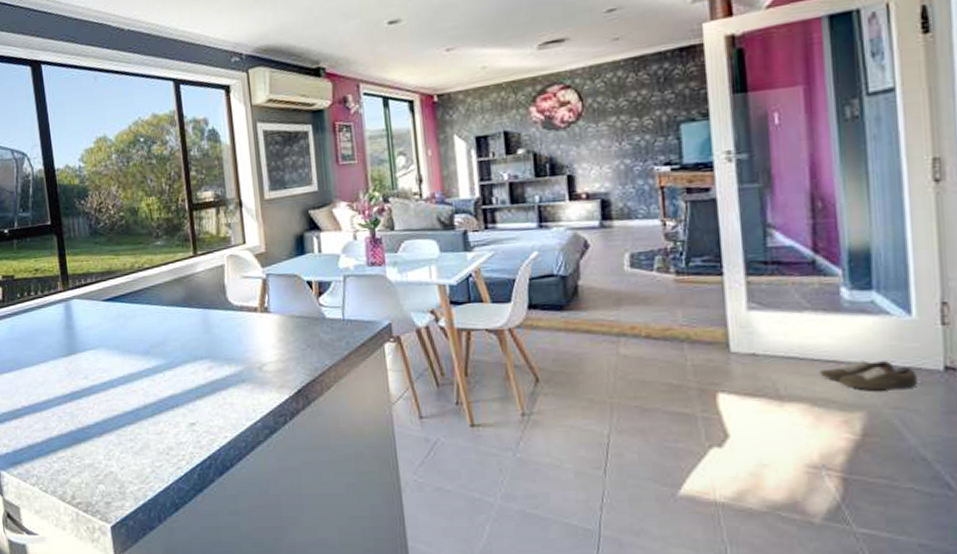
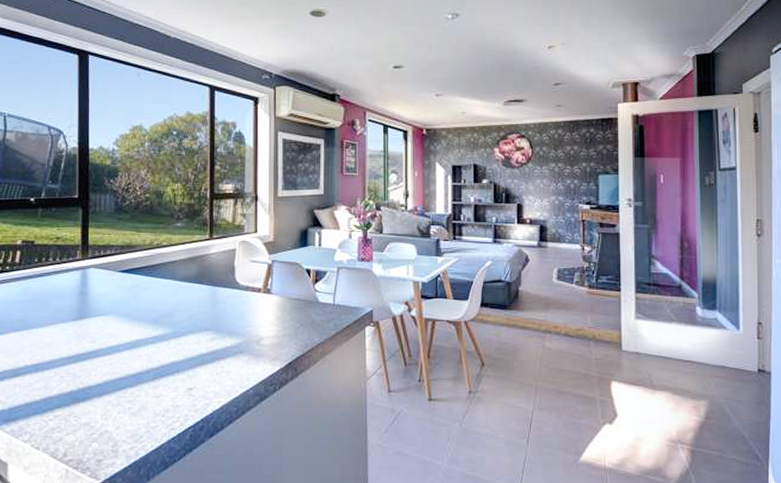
shoe: present [819,360,919,391] -> none [680,362,742,385]

